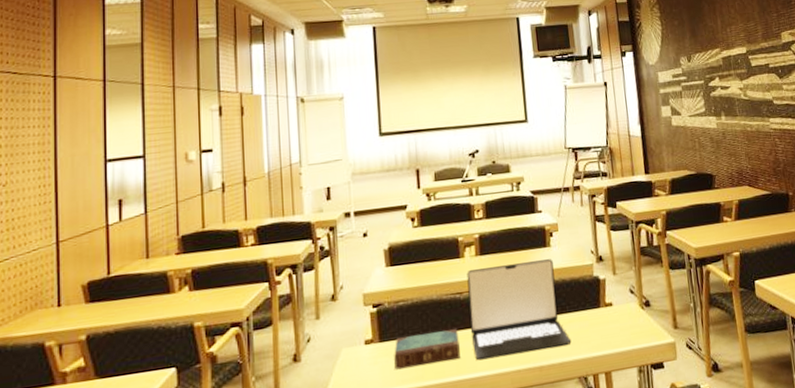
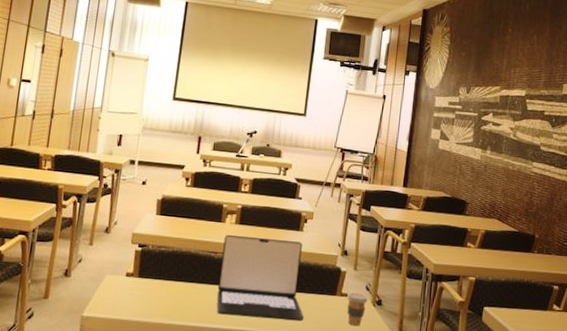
book: present [394,328,460,370] -> none [147,278,207,309]
coffee cup: none [612,298,635,336] -> present [347,292,368,327]

